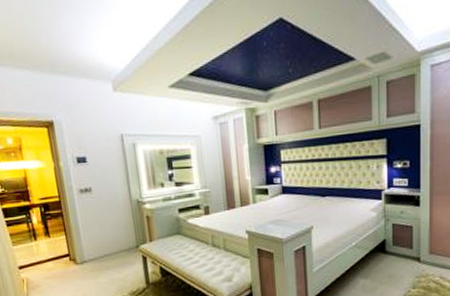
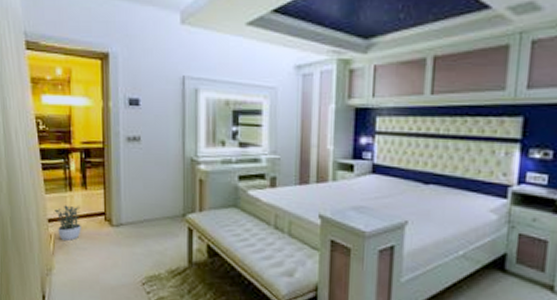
potted plant: none [23,252,50,283] -> present [54,205,81,241]

